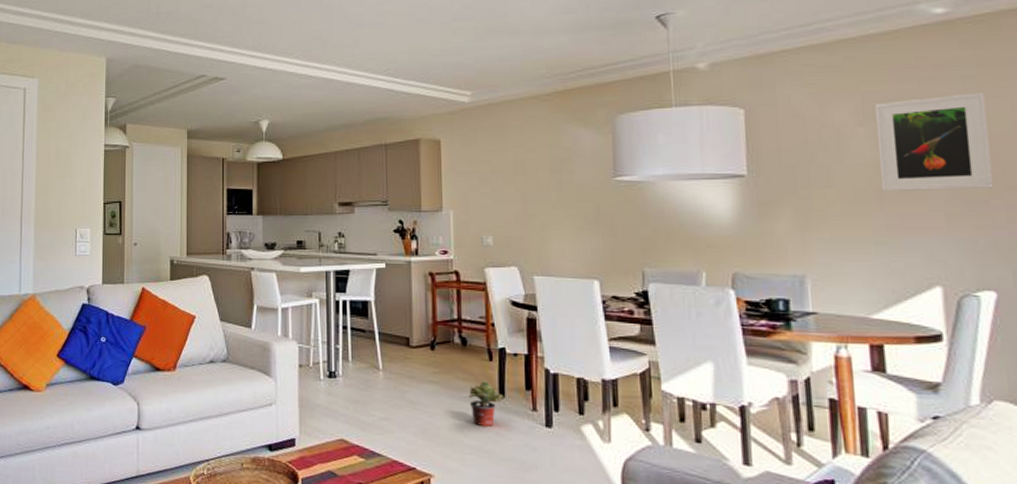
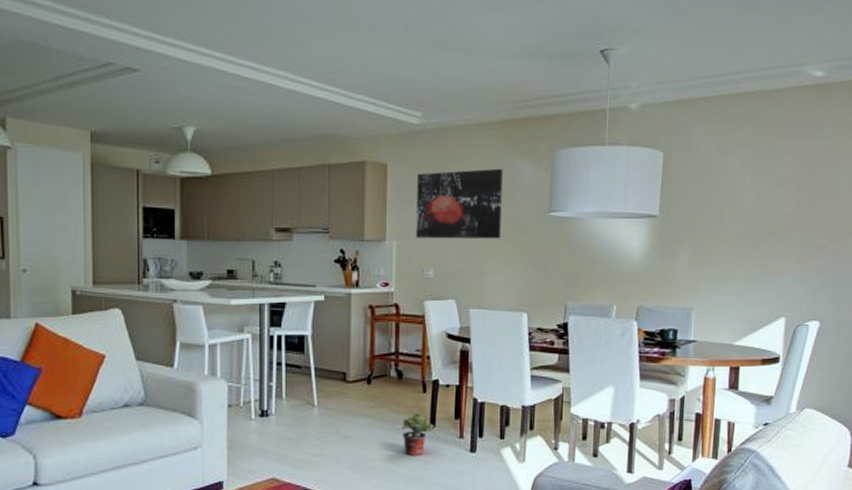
wall art: none [471,137,562,208] -> present [416,168,503,239]
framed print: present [874,93,994,192] -> none [756,151,838,236]

